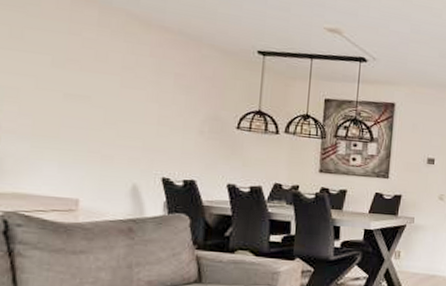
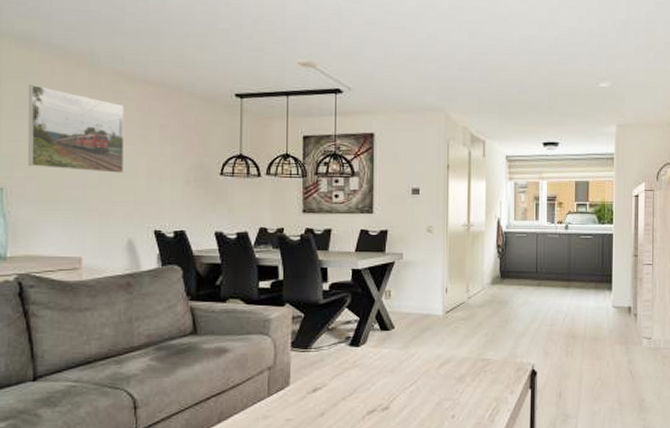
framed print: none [23,15,137,119] -> present [28,85,125,174]

